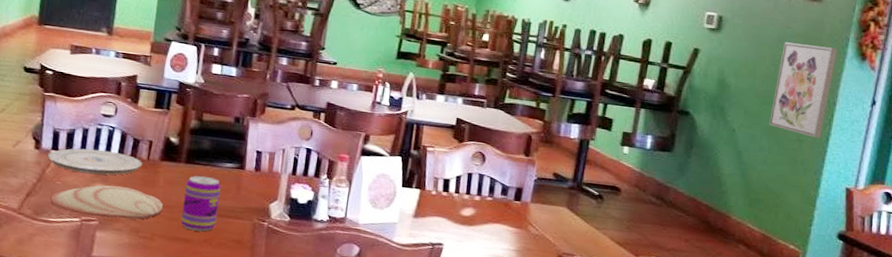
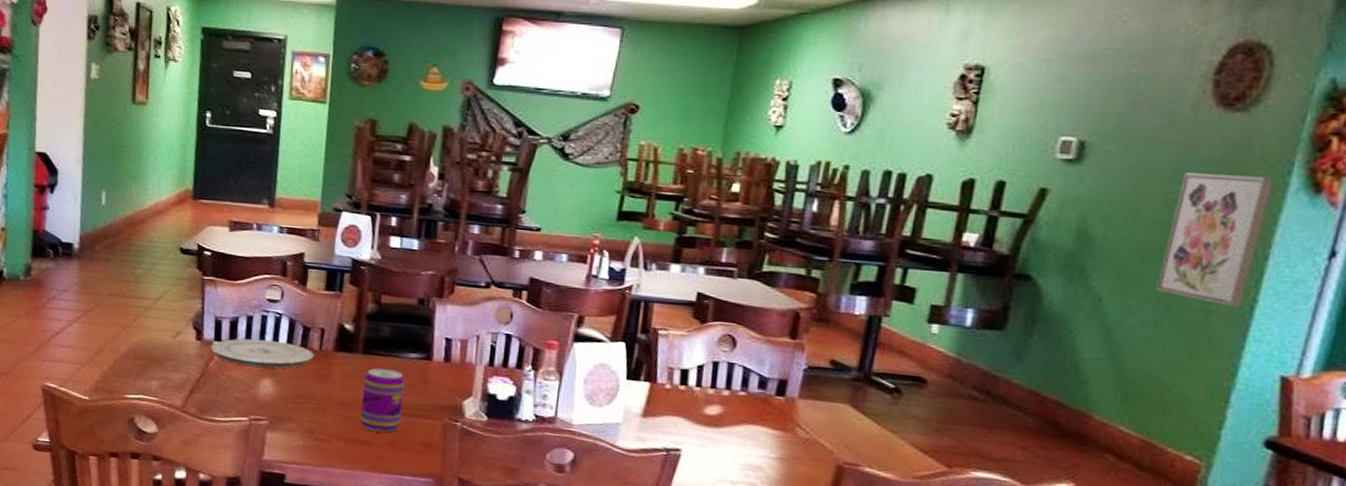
plate: present [51,184,163,220] -> none [216,379,339,419]

